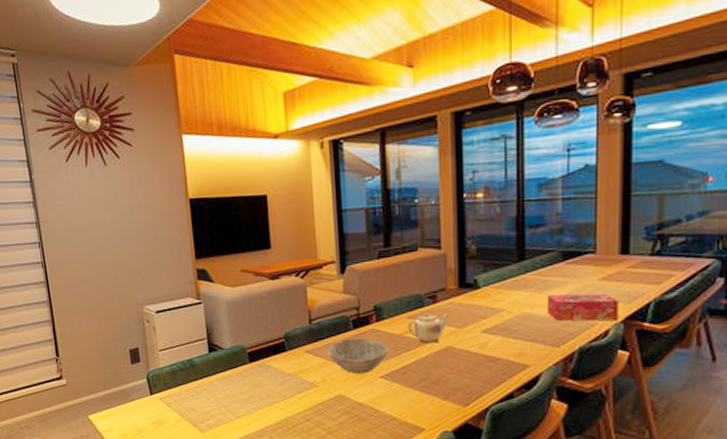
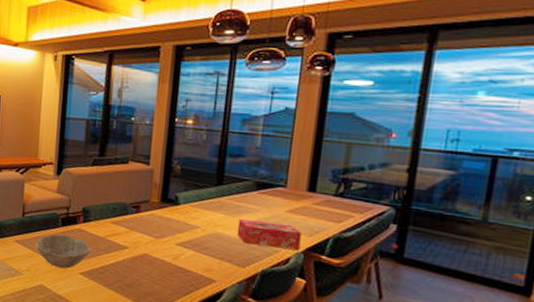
teapot: present [408,313,449,343] -> none [111,220,150,249]

